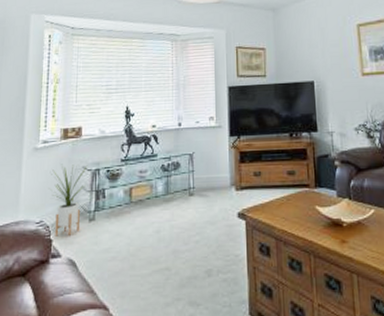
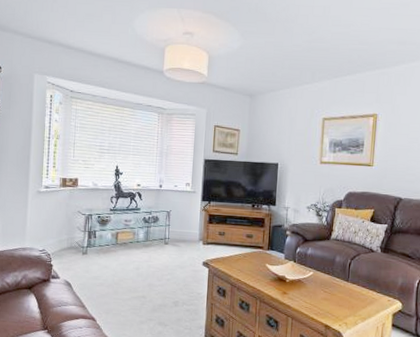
house plant: present [49,164,88,236] -> none [50,207,82,264]

